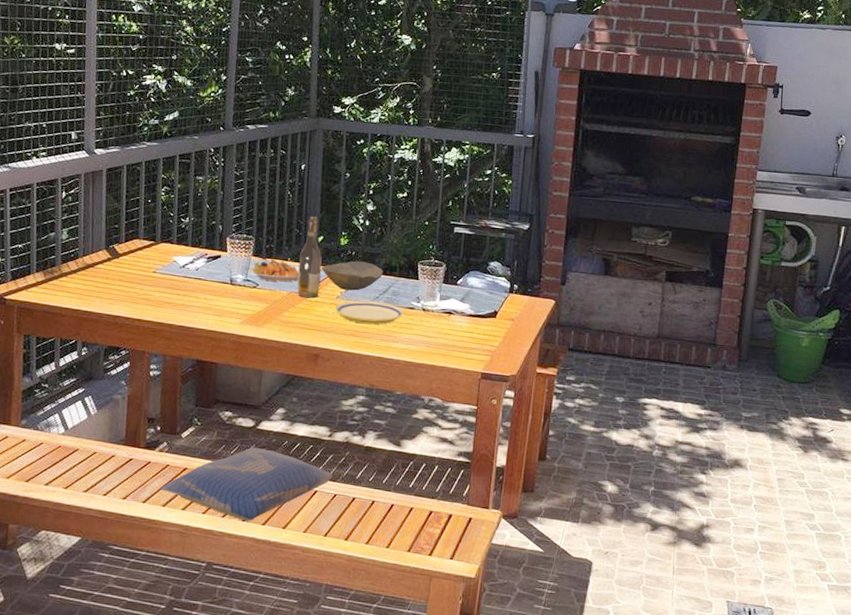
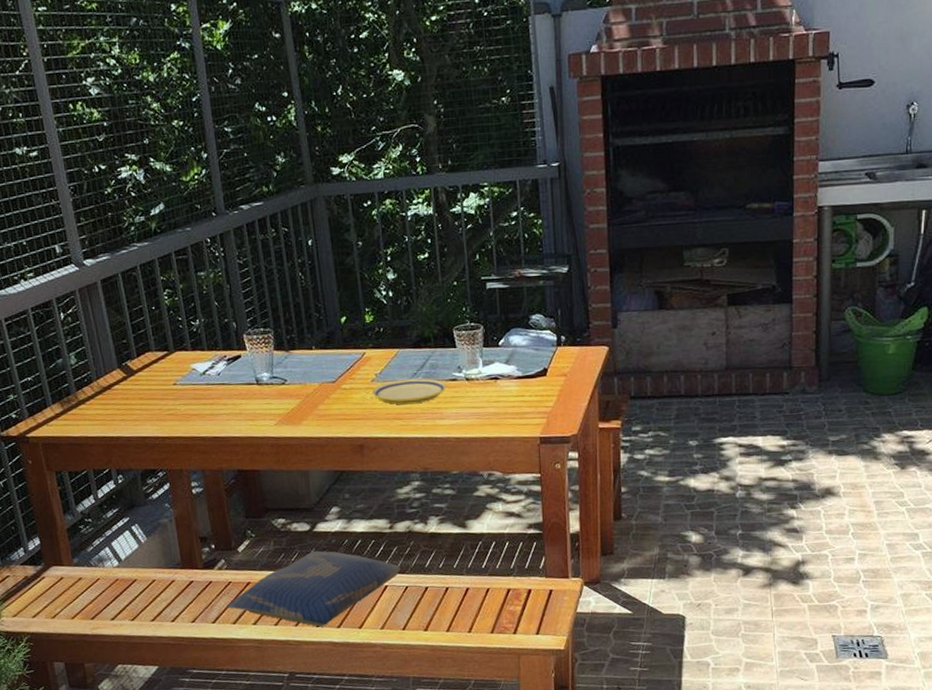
salad: present [246,259,300,283] -> none [270,350,328,376]
wine bottle: present [297,215,322,298] -> none [324,295,353,387]
bowl: present [321,261,383,291] -> none [349,337,417,371]

